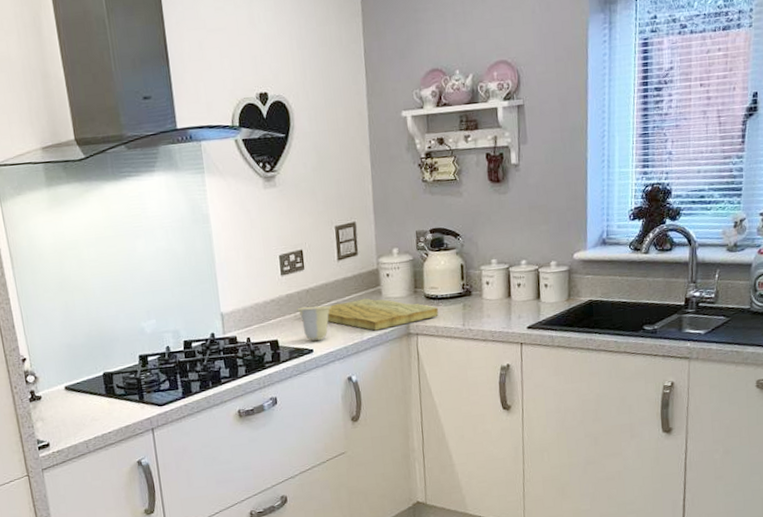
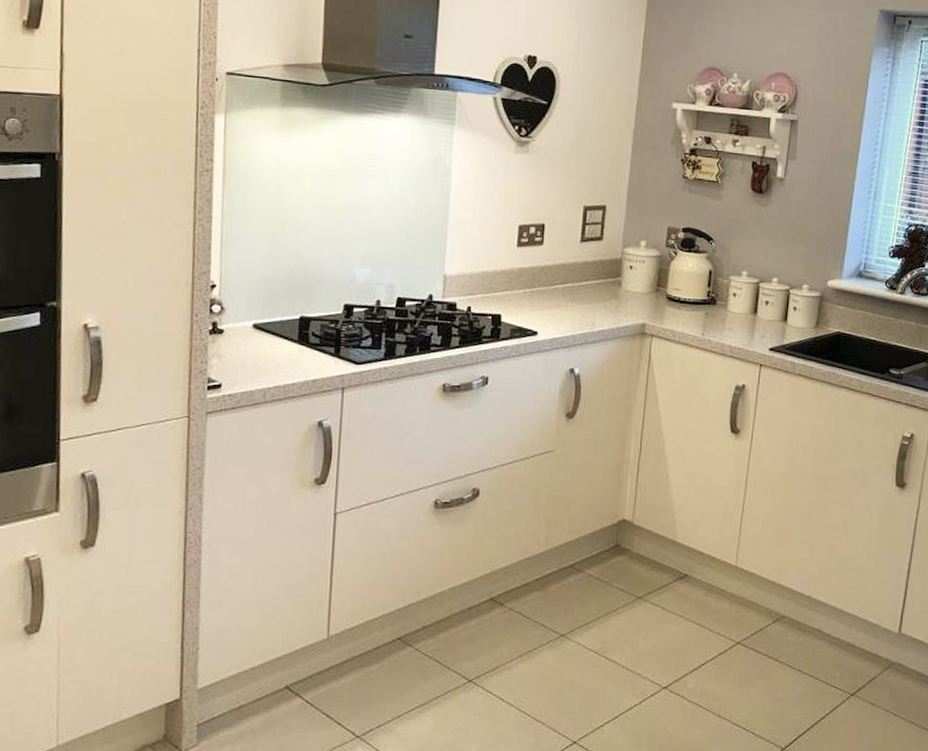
cup: present [297,305,332,341] -> none [528,284,565,323]
cutting board: present [327,298,439,331] -> none [558,287,679,324]

